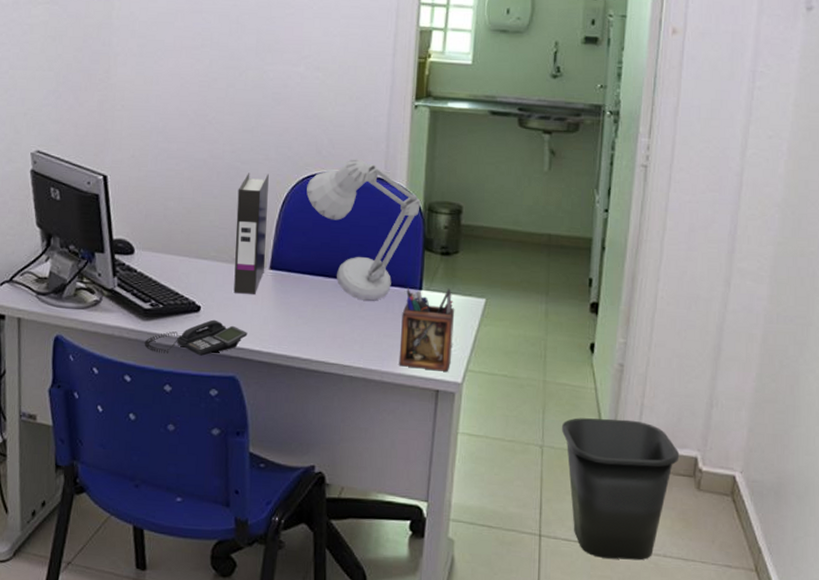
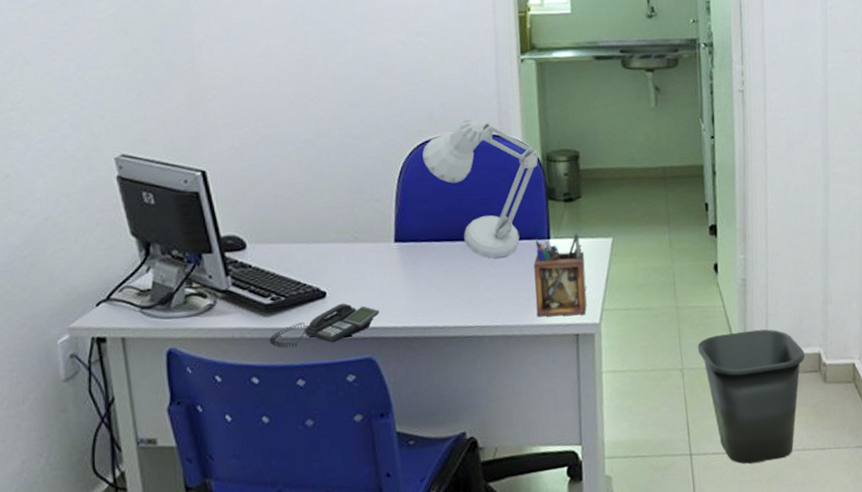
binder: present [233,173,269,294] -> none [351,145,390,273]

